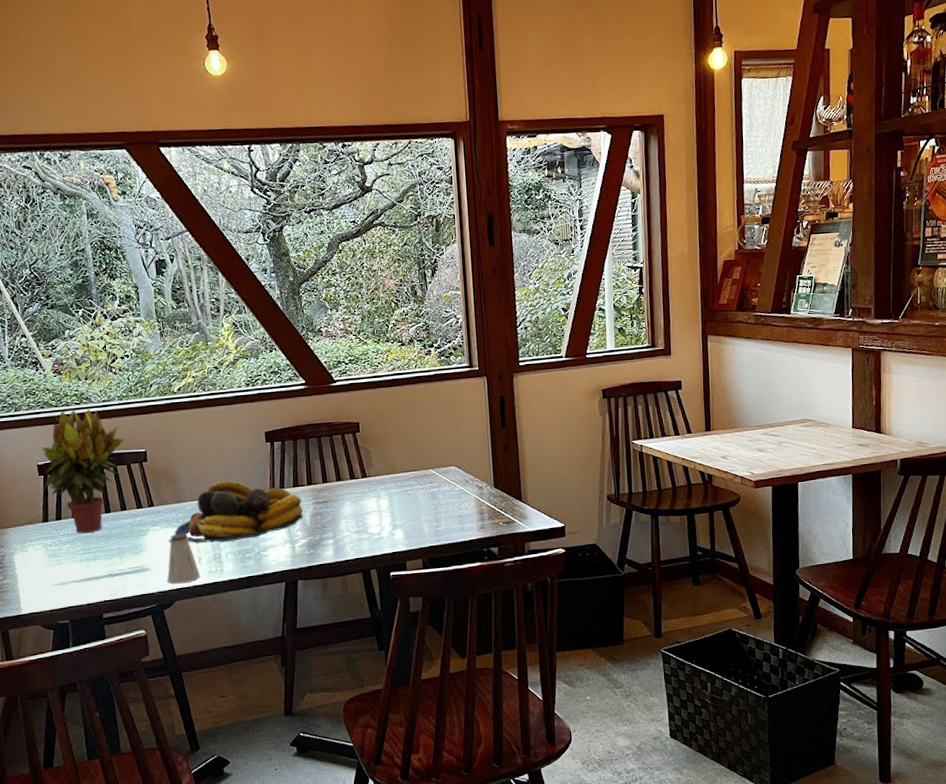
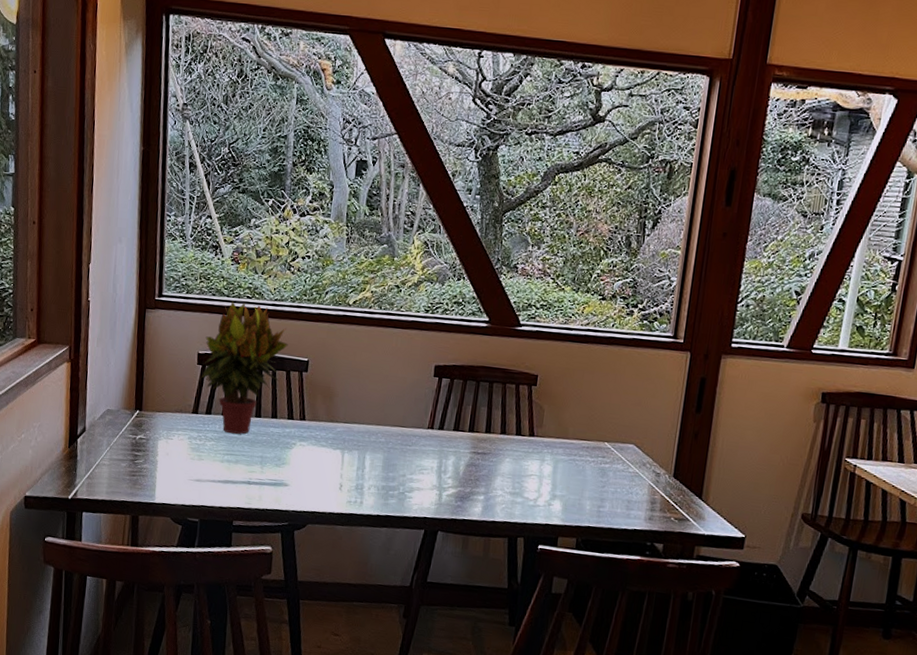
saltshaker: present [167,533,200,584] -> none [304,454,338,508]
fruit bowl: present [175,481,304,543] -> none [321,408,459,476]

